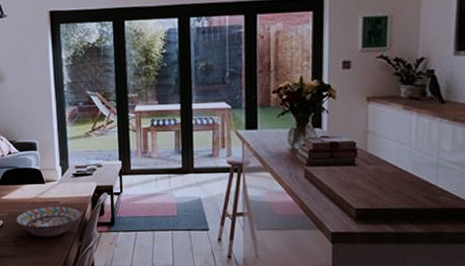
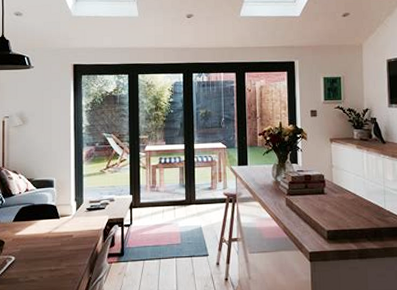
decorative bowl: present [16,206,81,237] -> none [29,239,93,271]

